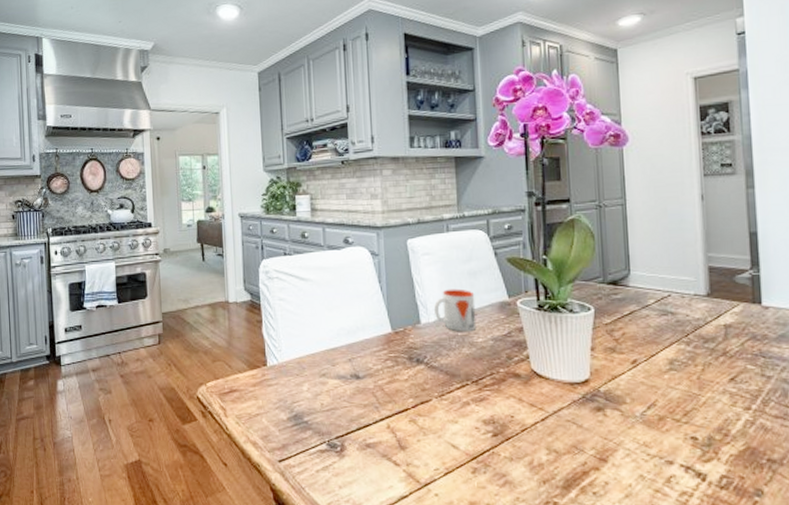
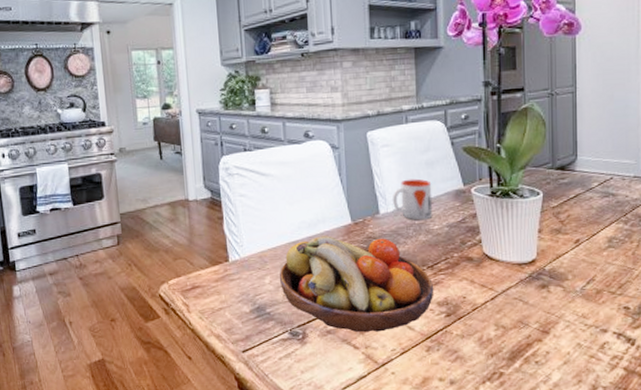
fruit bowl: none [317,344,480,449] -> present [279,235,434,333]

